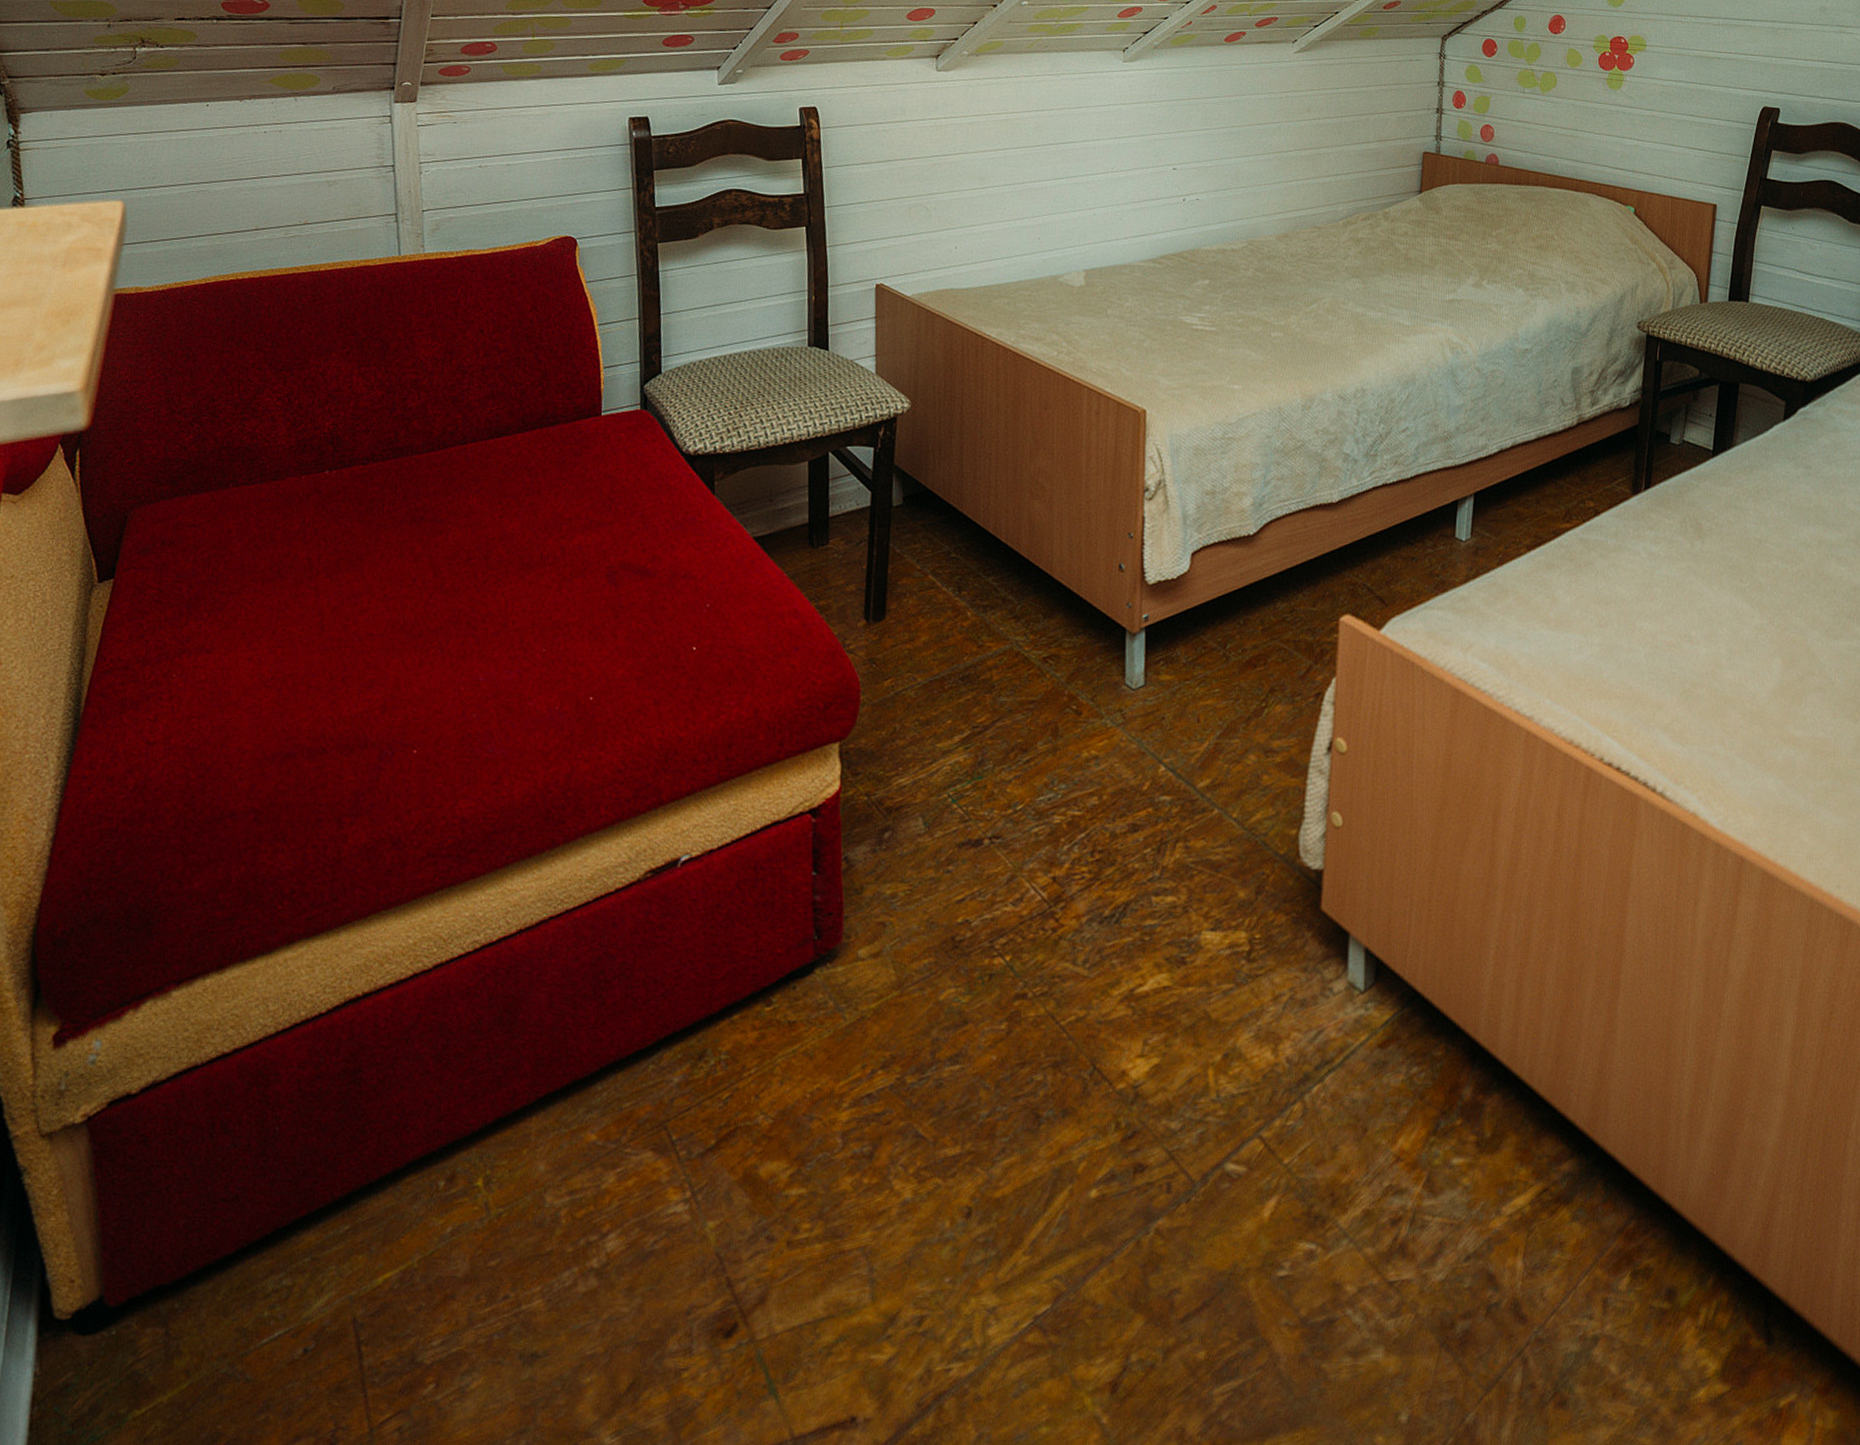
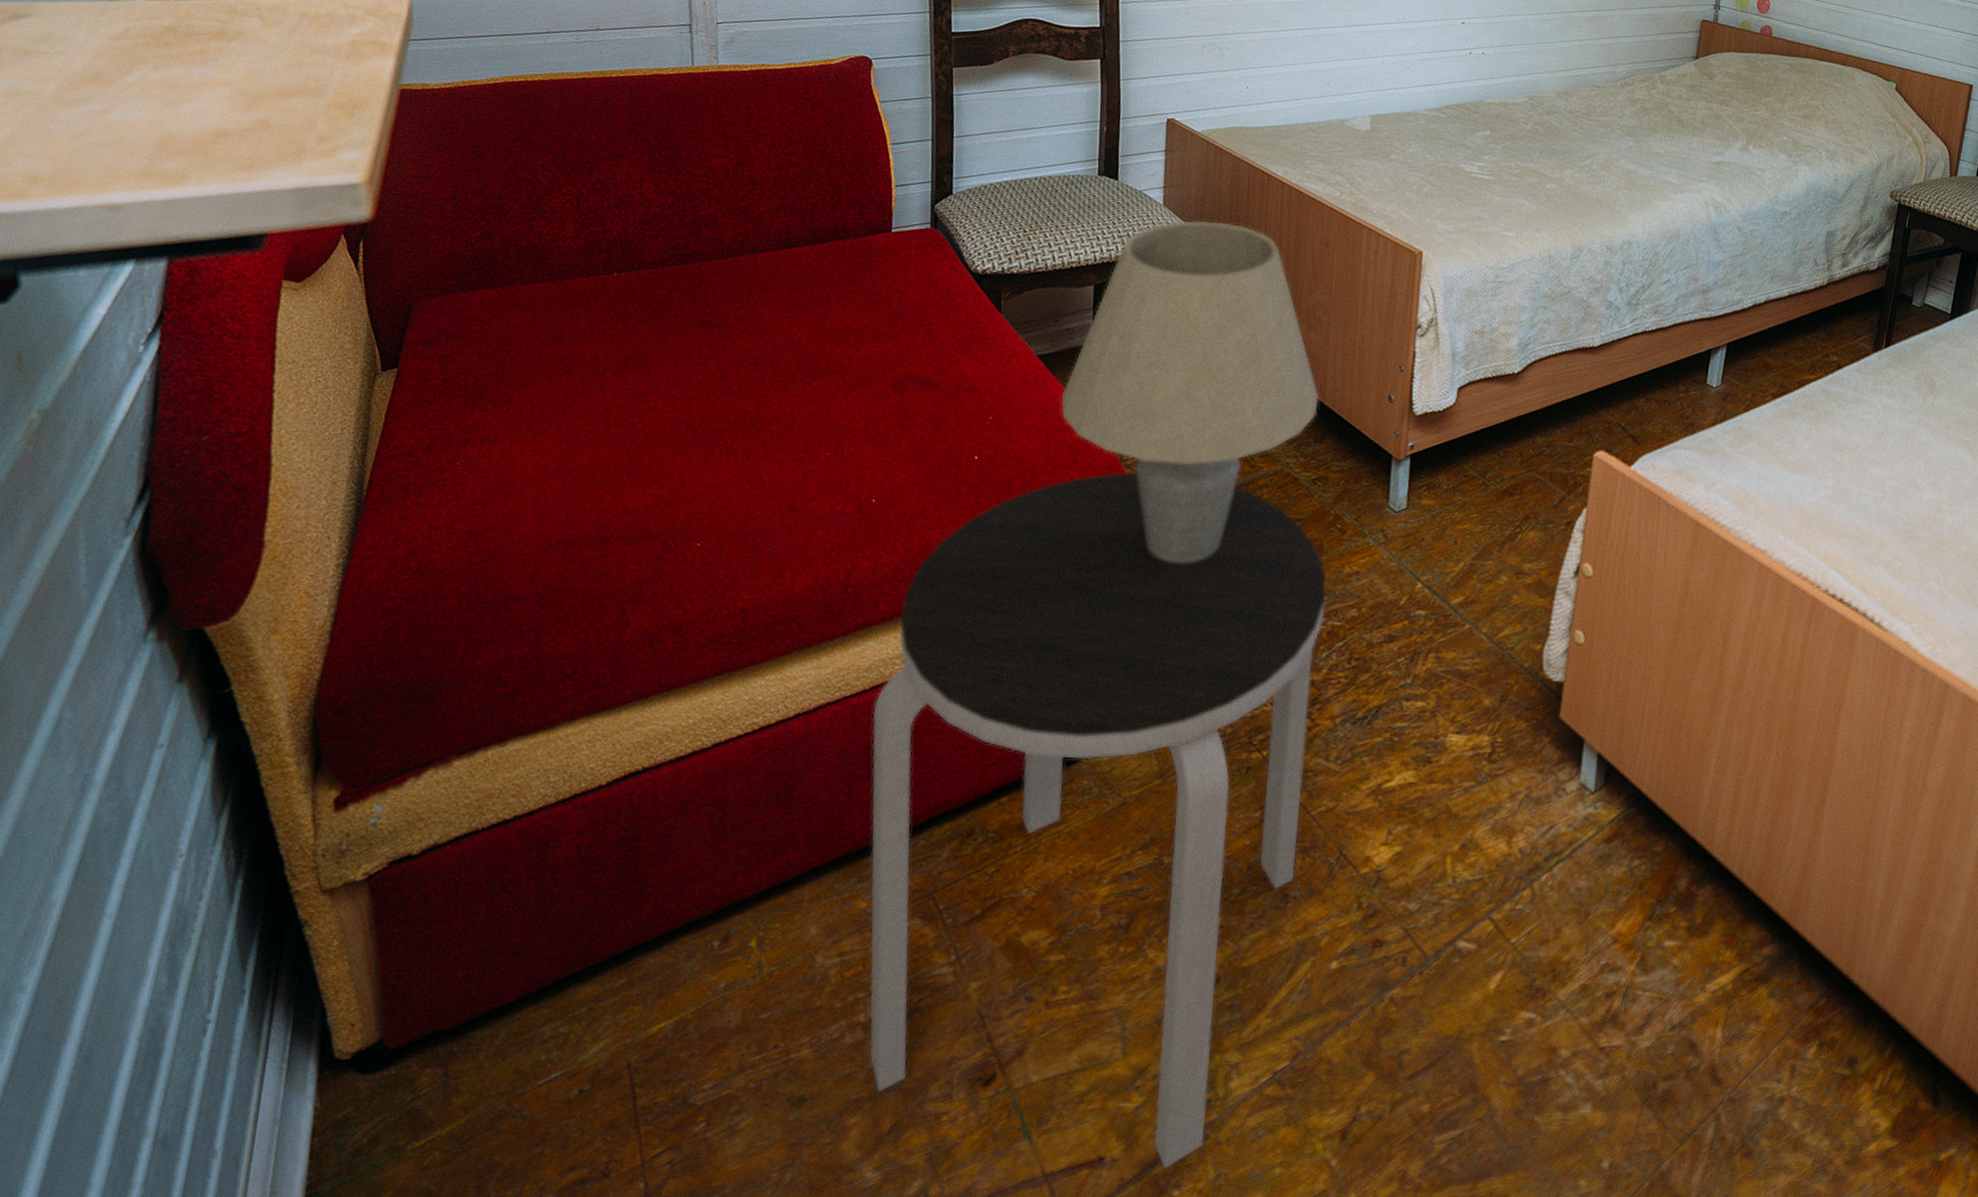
side table: none [596,657,1065,1430] -> present [869,471,1327,1170]
table lamp: none [779,388,1046,754] -> present [1060,220,1319,564]

